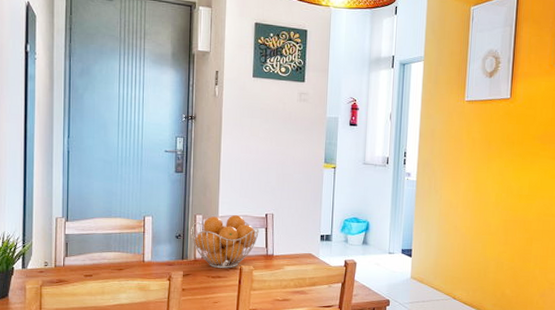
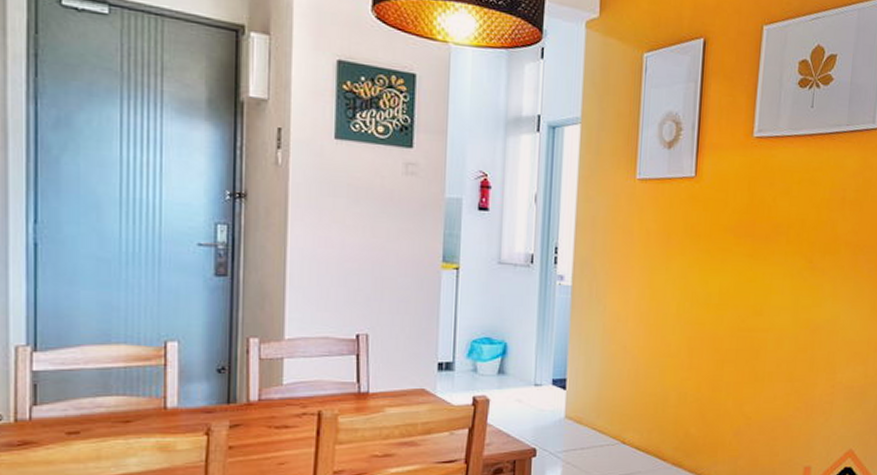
fruit basket: present [190,215,259,269] -> none [239,337,347,415]

